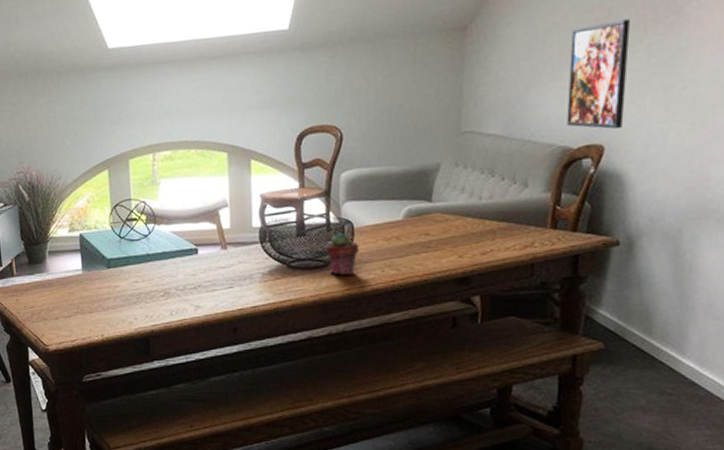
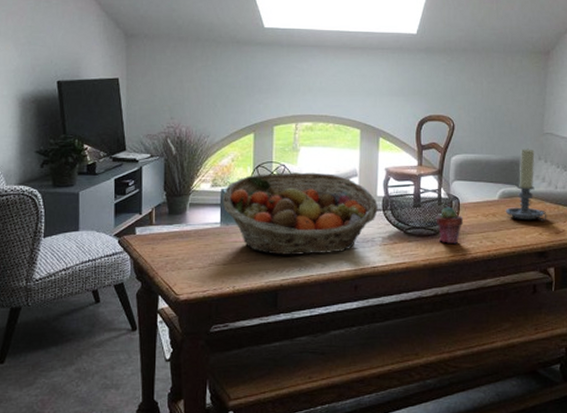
fruit basket: none [81,206,254,300] -> present [222,172,378,255]
candle holder: none [412,154,469,242] -> present [505,149,547,222]

